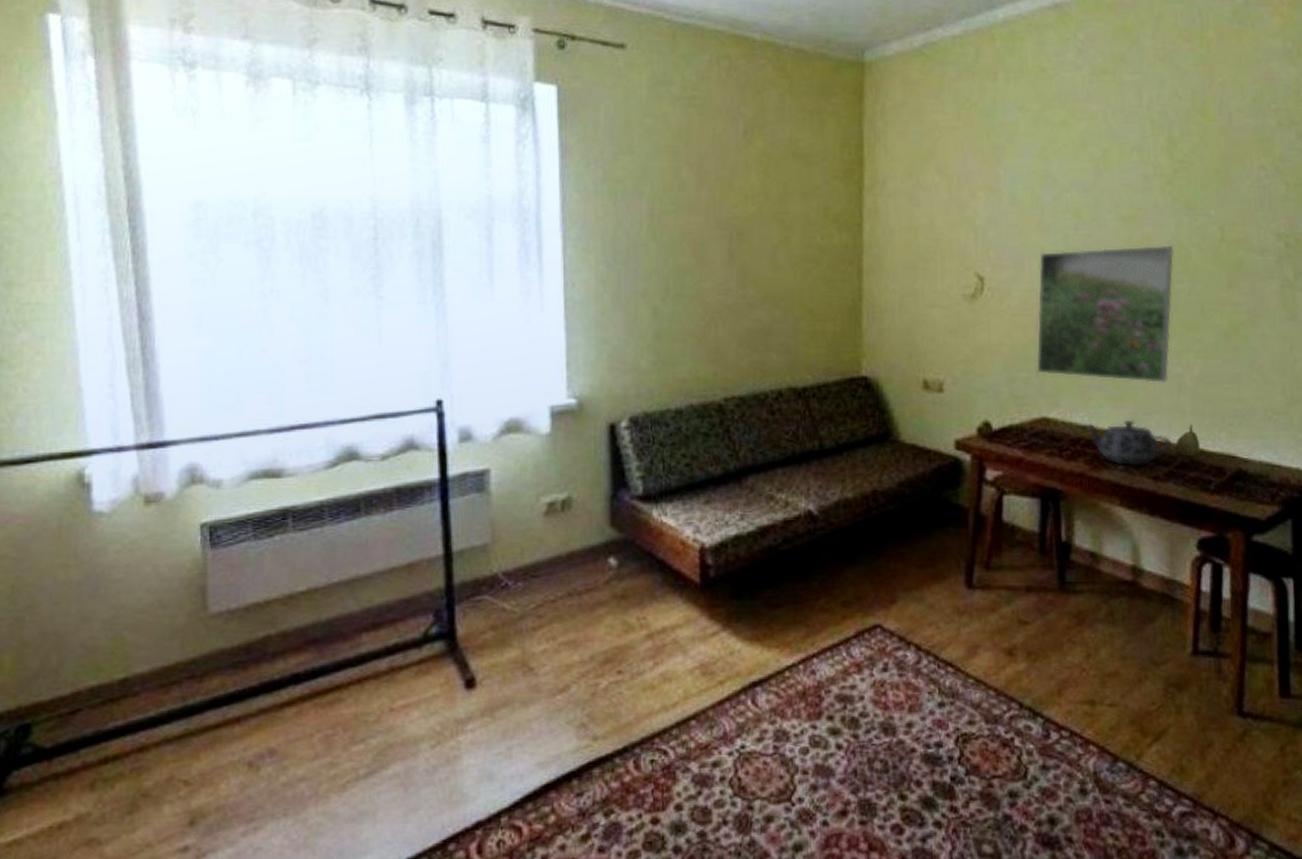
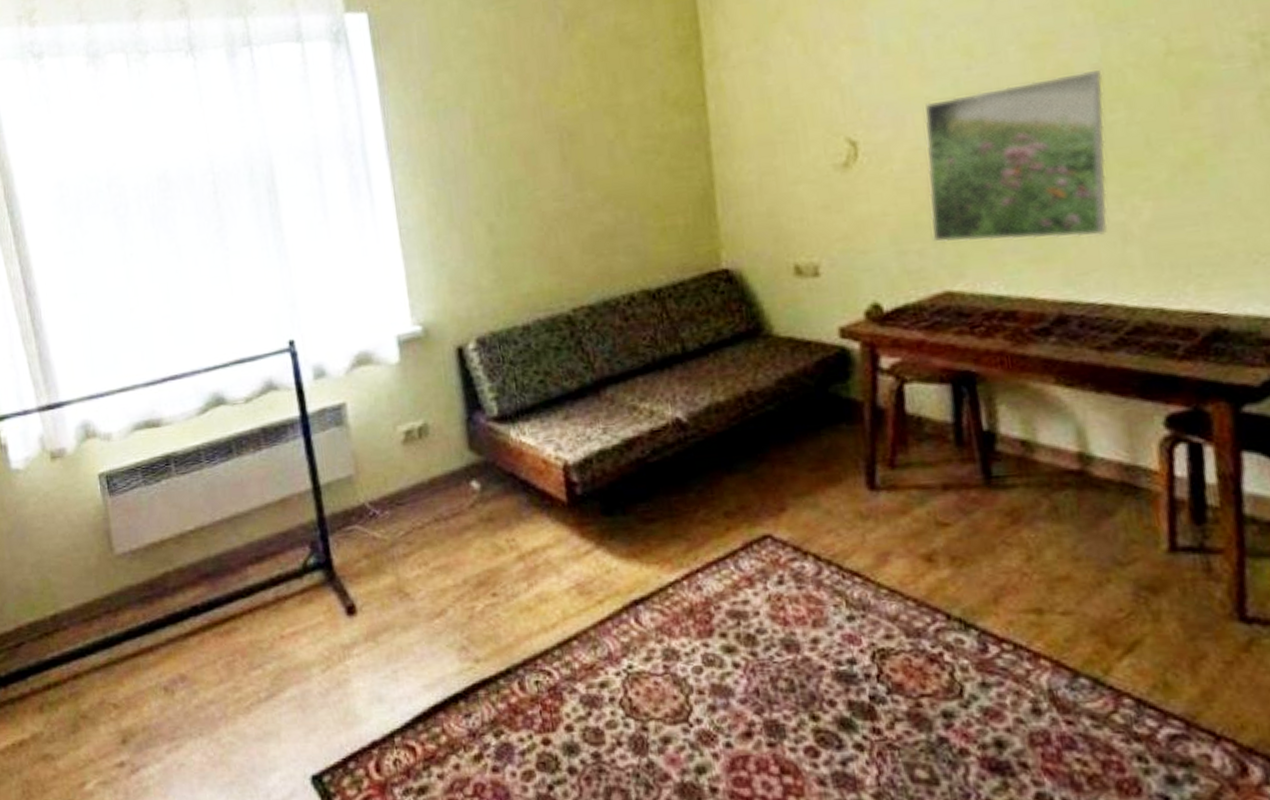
teapot: present [1084,419,1173,466] -> none [1000,282,1121,337]
fruit: present [1175,424,1201,457] -> none [1124,280,1160,320]

